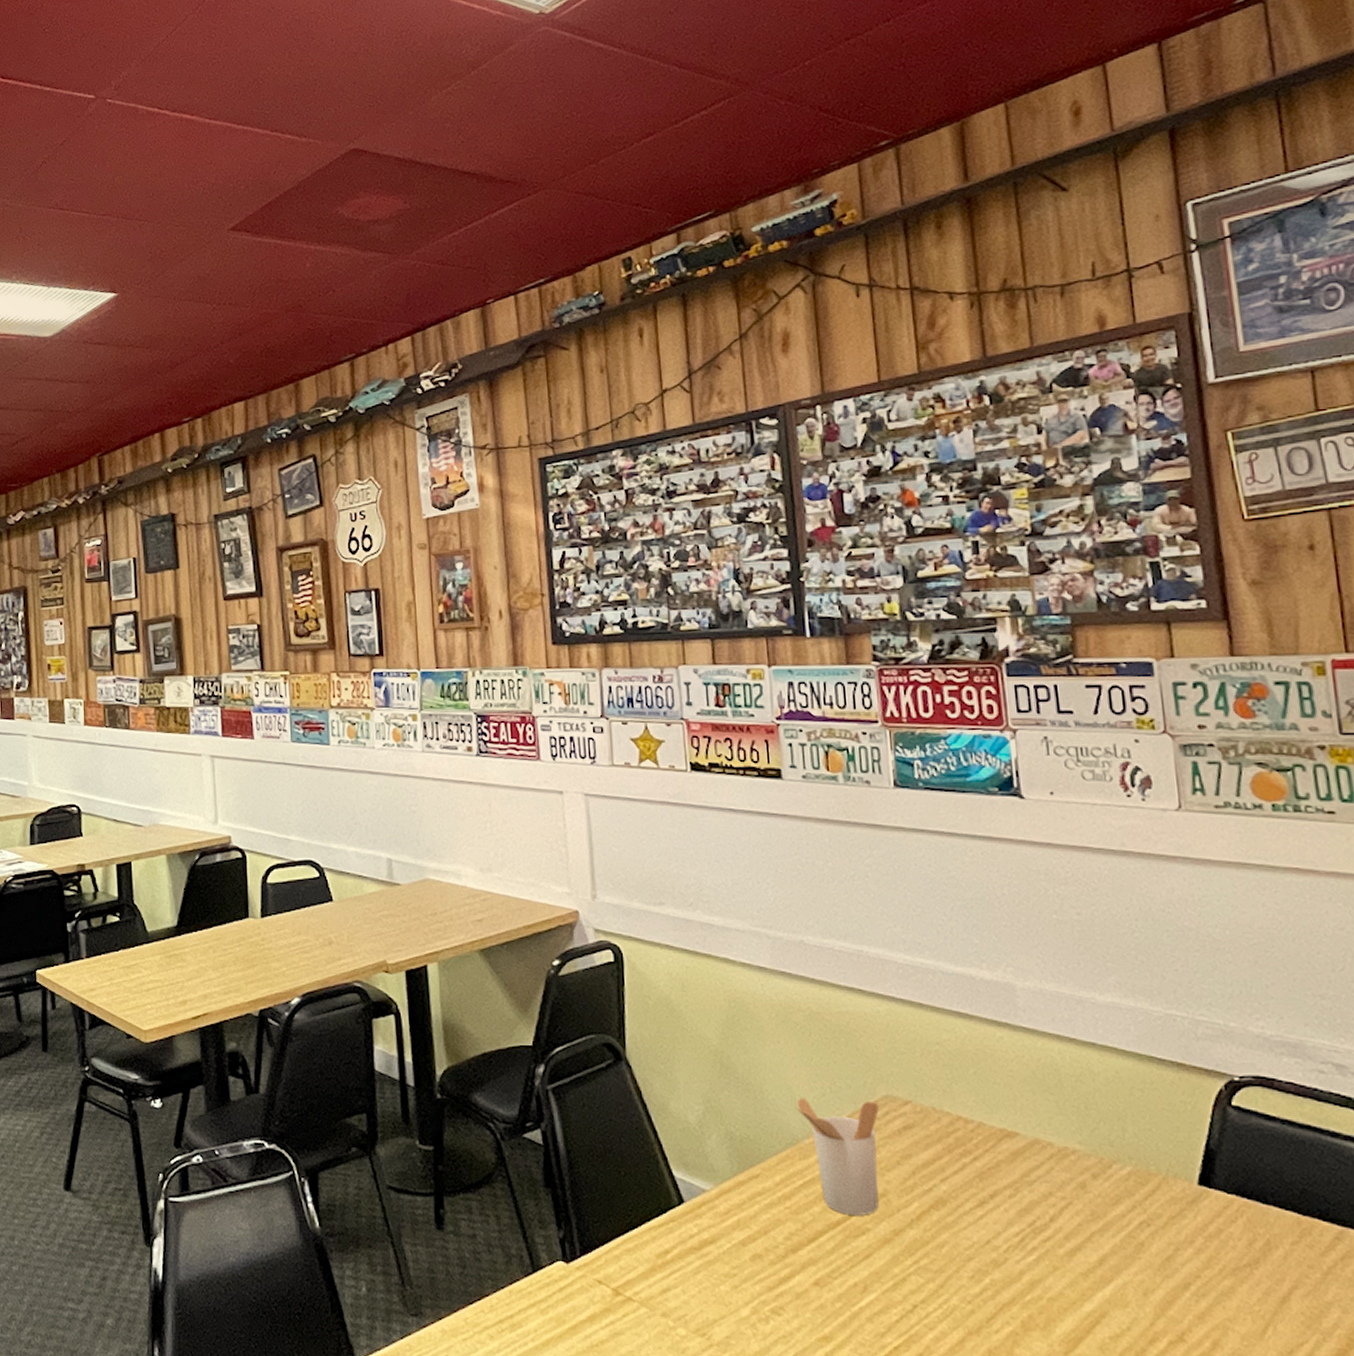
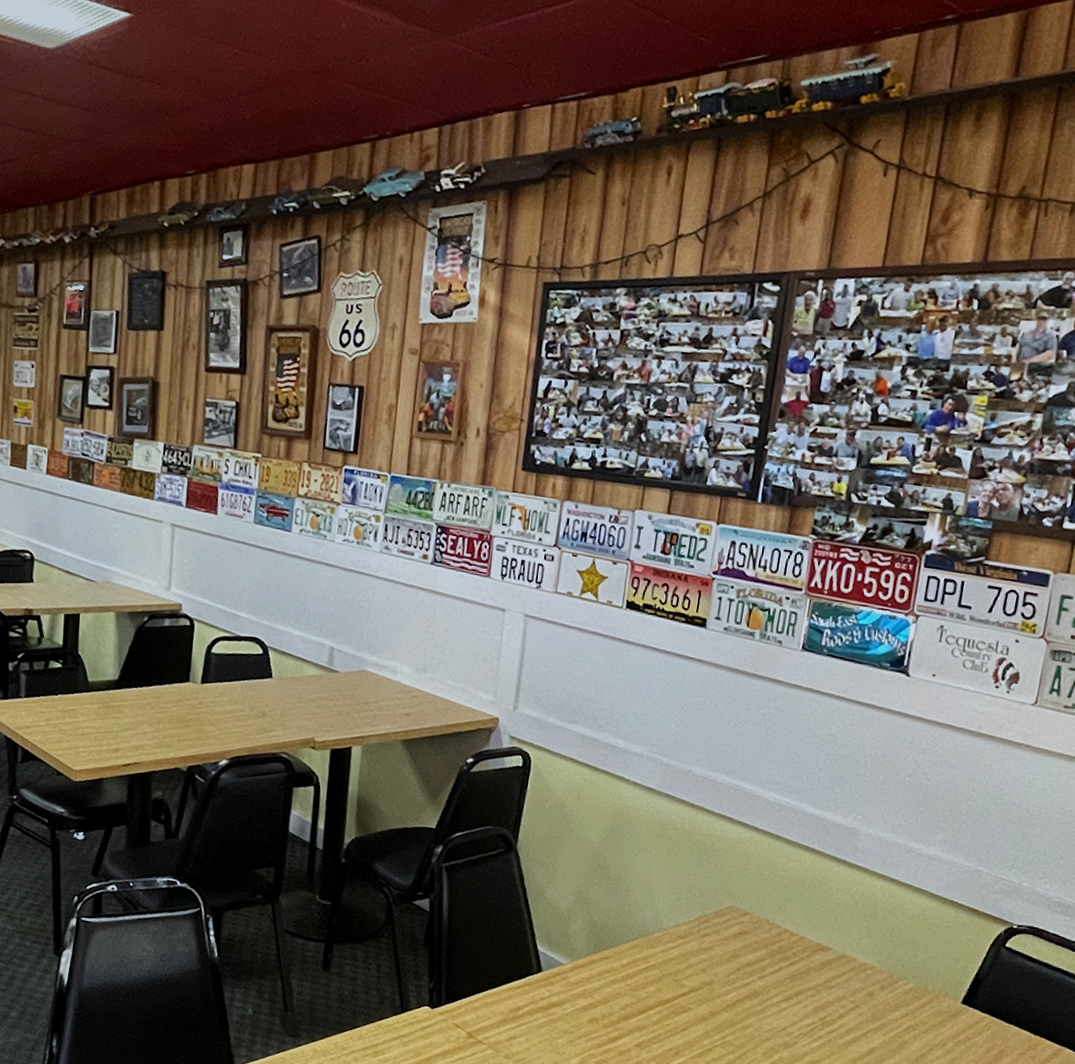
utensil holder: present [795,1097,879,1216] -> none [653,899,723,998]

